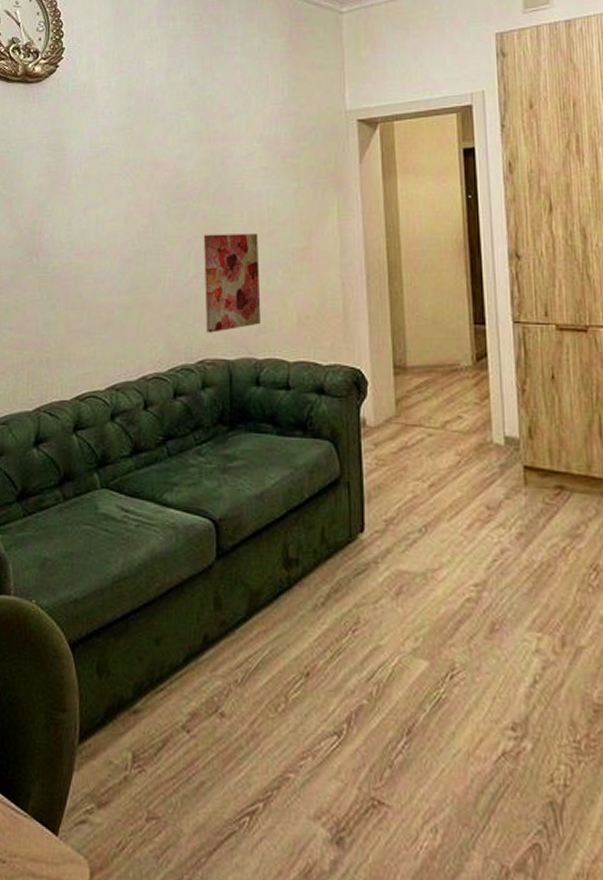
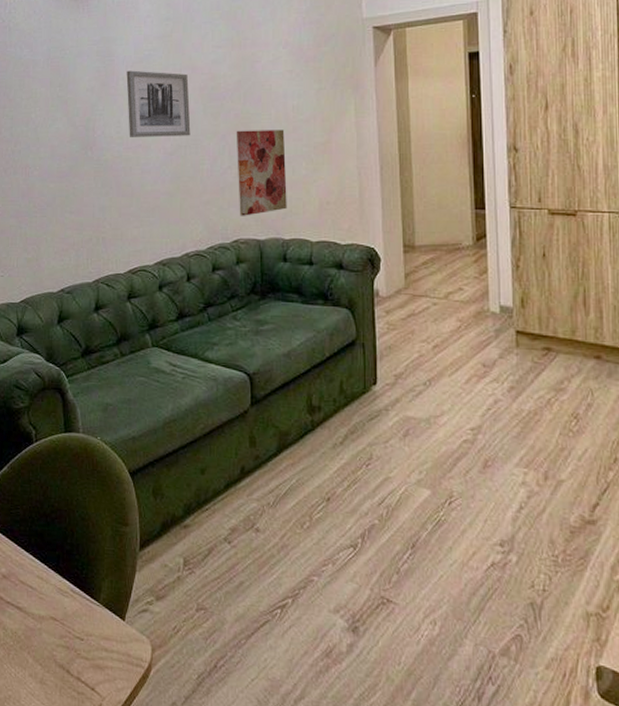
wall art: none [80,166,152,242] -> present [126,70,191,137]

